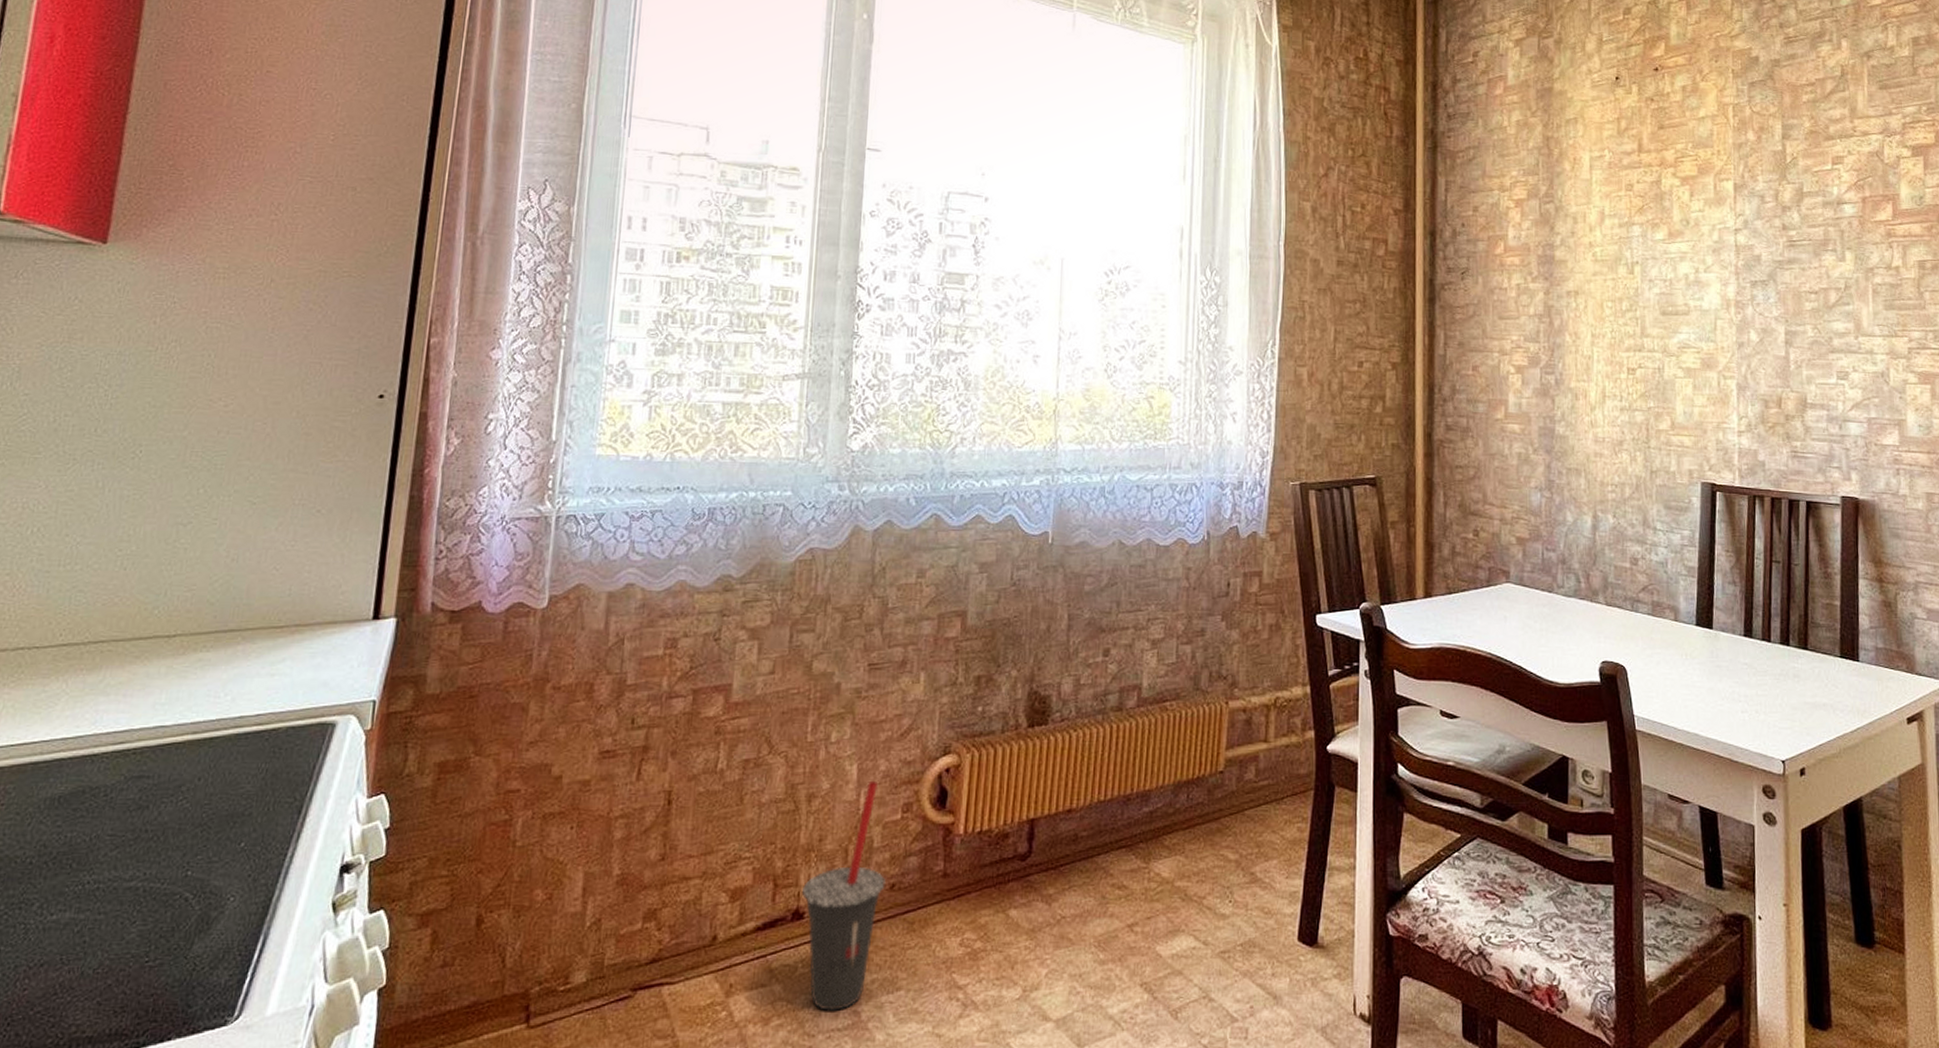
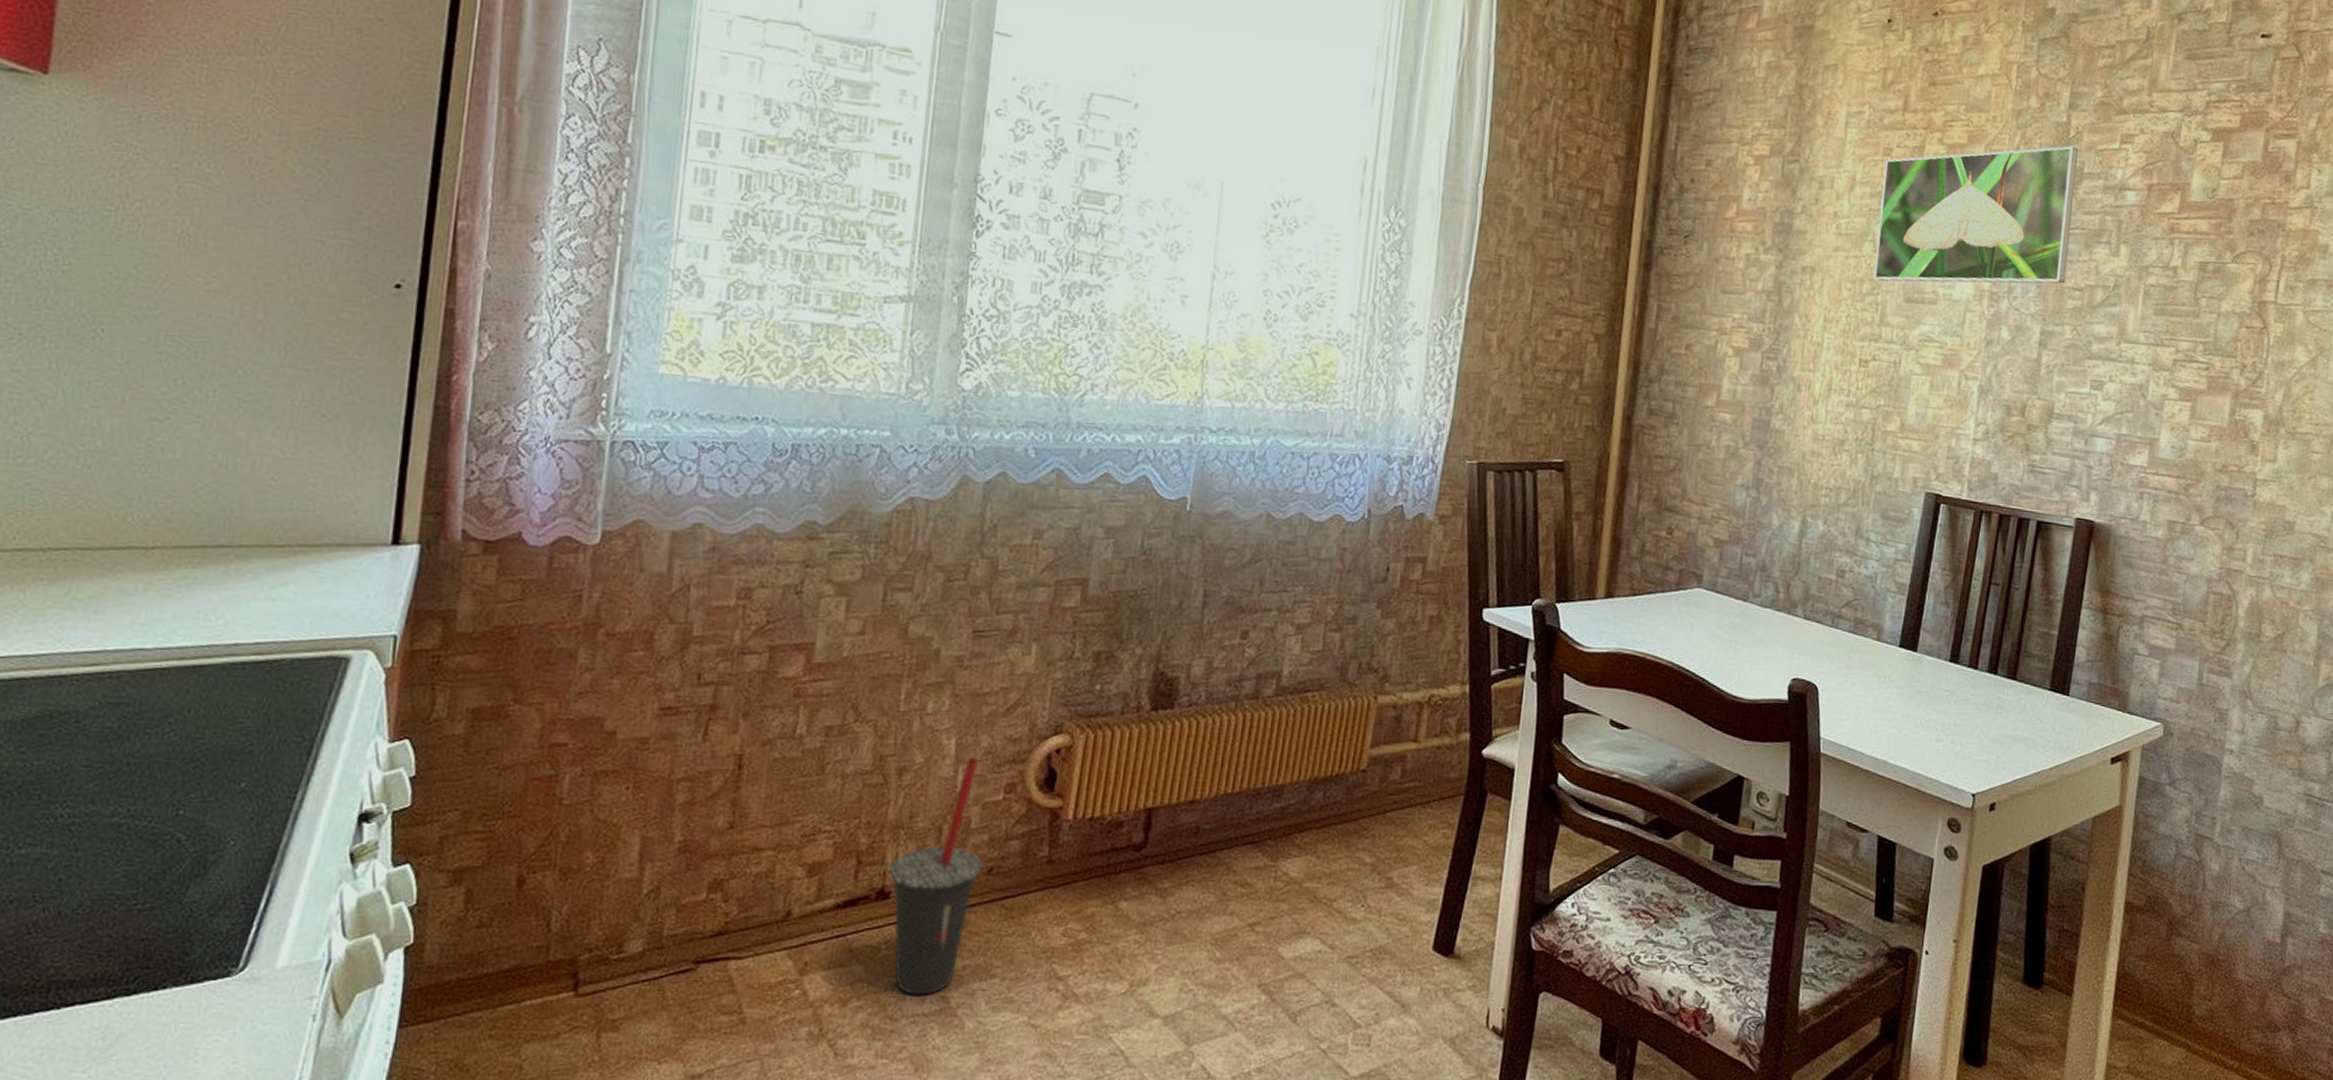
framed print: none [1628,170,1801,298] -> present [1873,145,2079,284]

